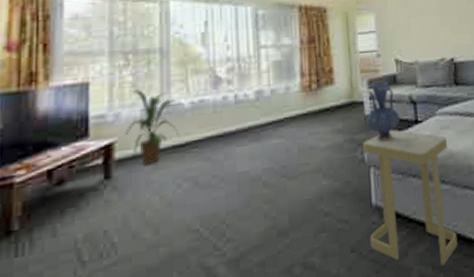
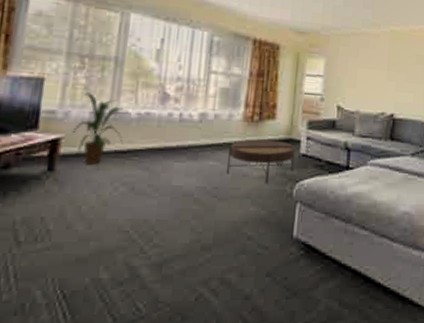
coffee table: none [291,105,361,153] -> present [227,139,296,183]
side table: present [363,129,458,266] -> none [285,171,373,303]
vase: present [367,81,400,142] -> none [301,124,333,181]

